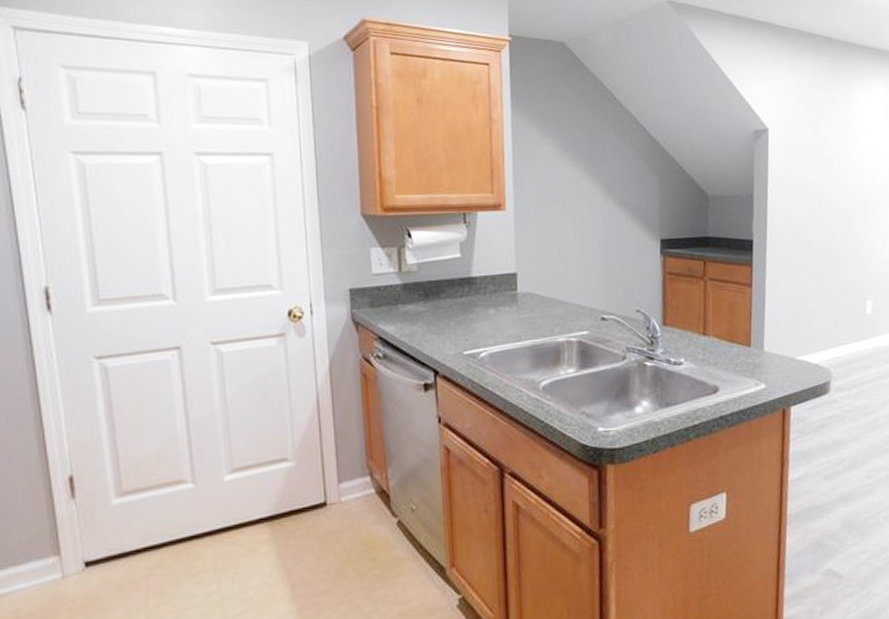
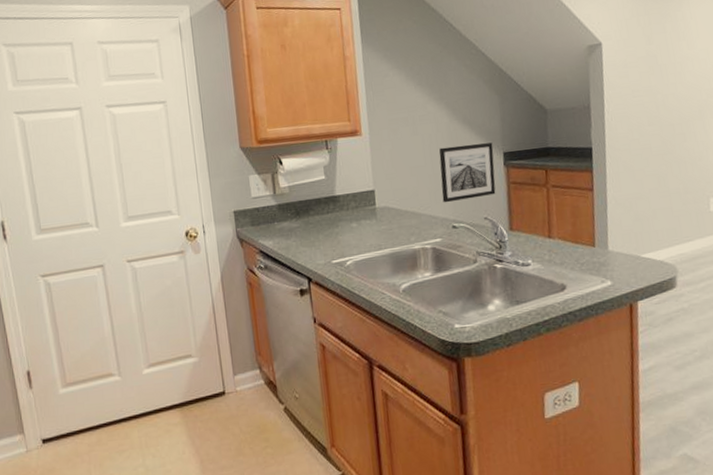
wall art: none [591,227,651,292] -> present [439,142,496,203]

